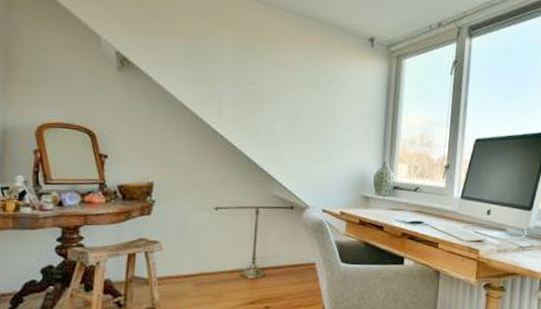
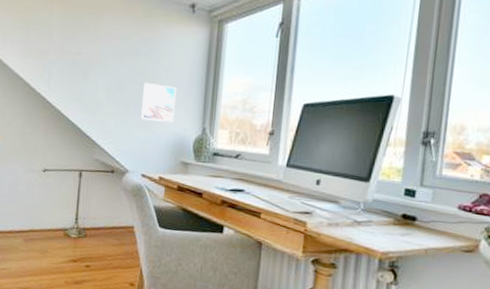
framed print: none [321,116,357,157] -> present [141,83,177,122]

